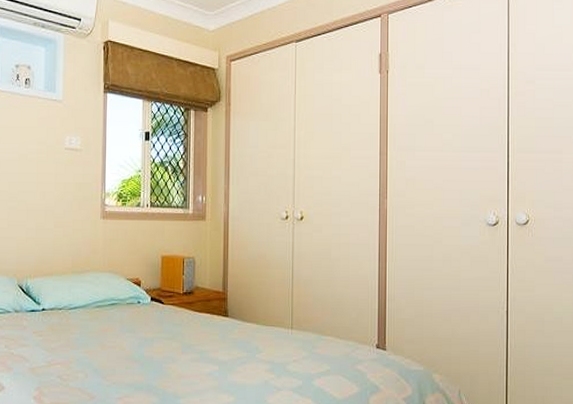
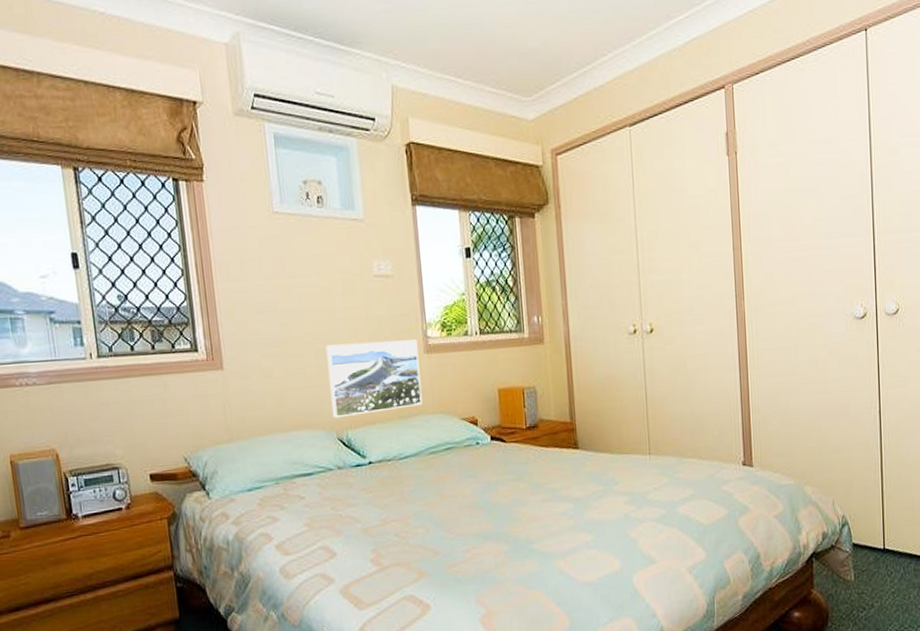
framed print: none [16,203,96,267] -> present [325,339,423,418]

